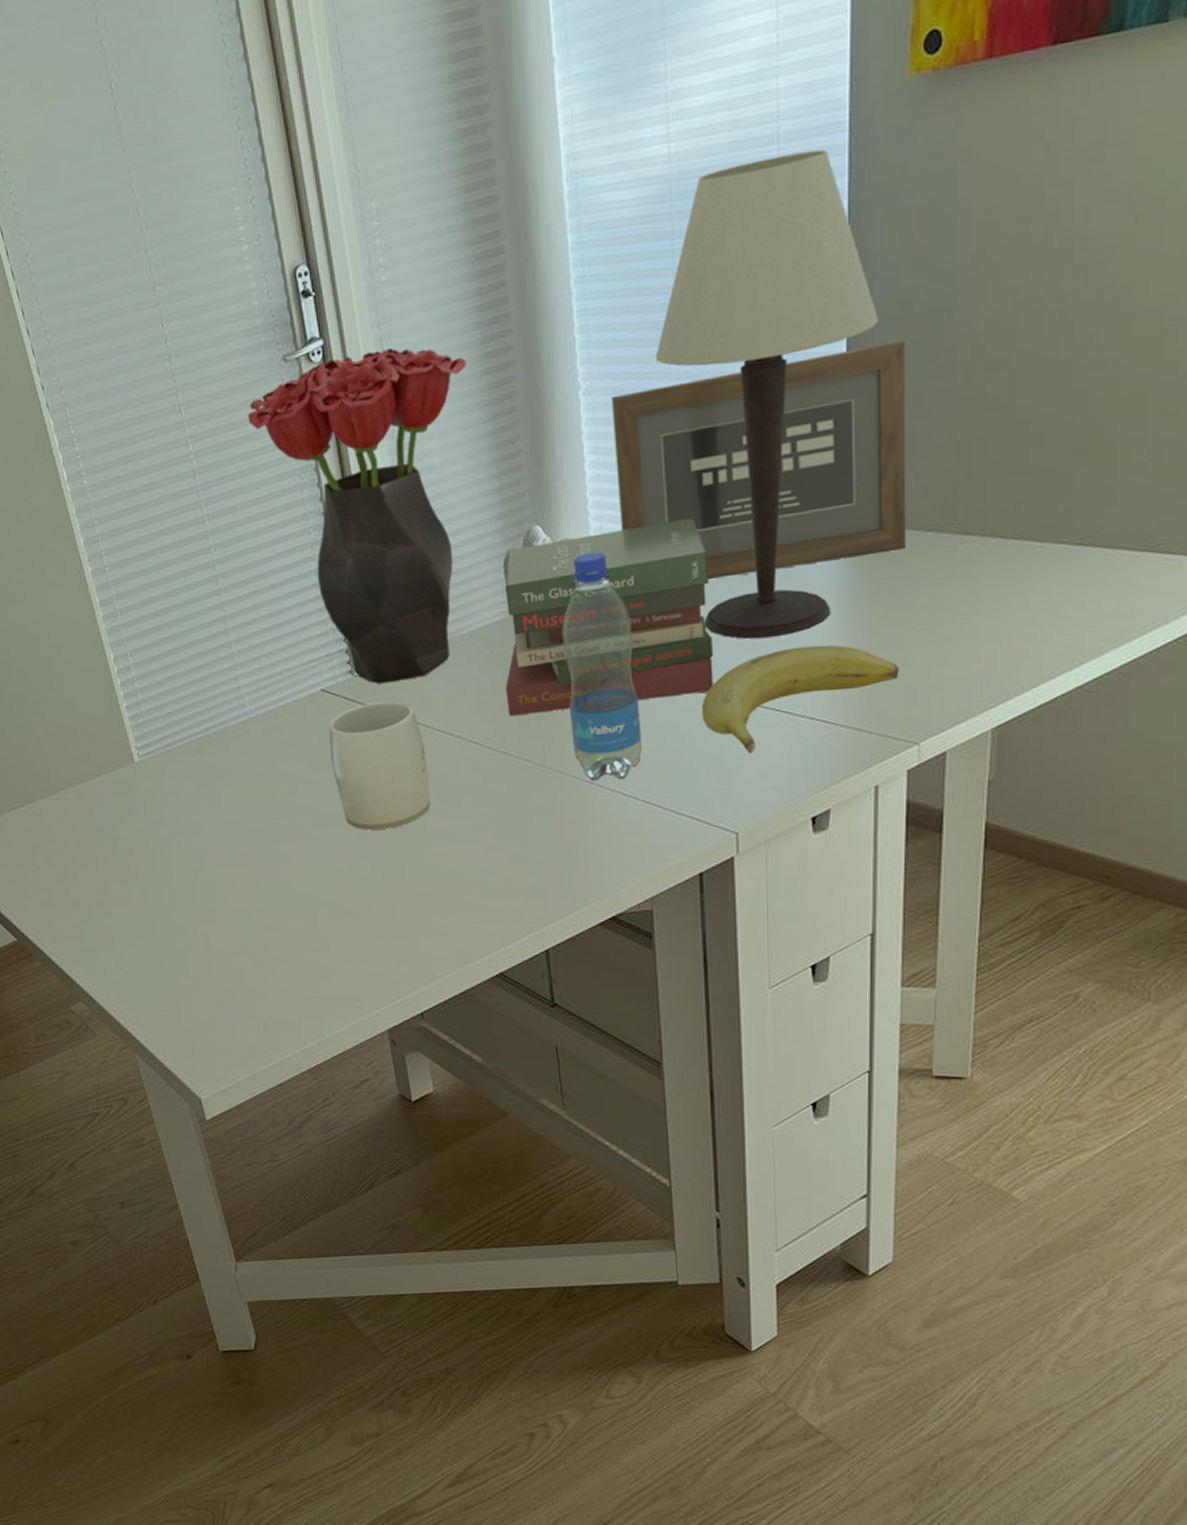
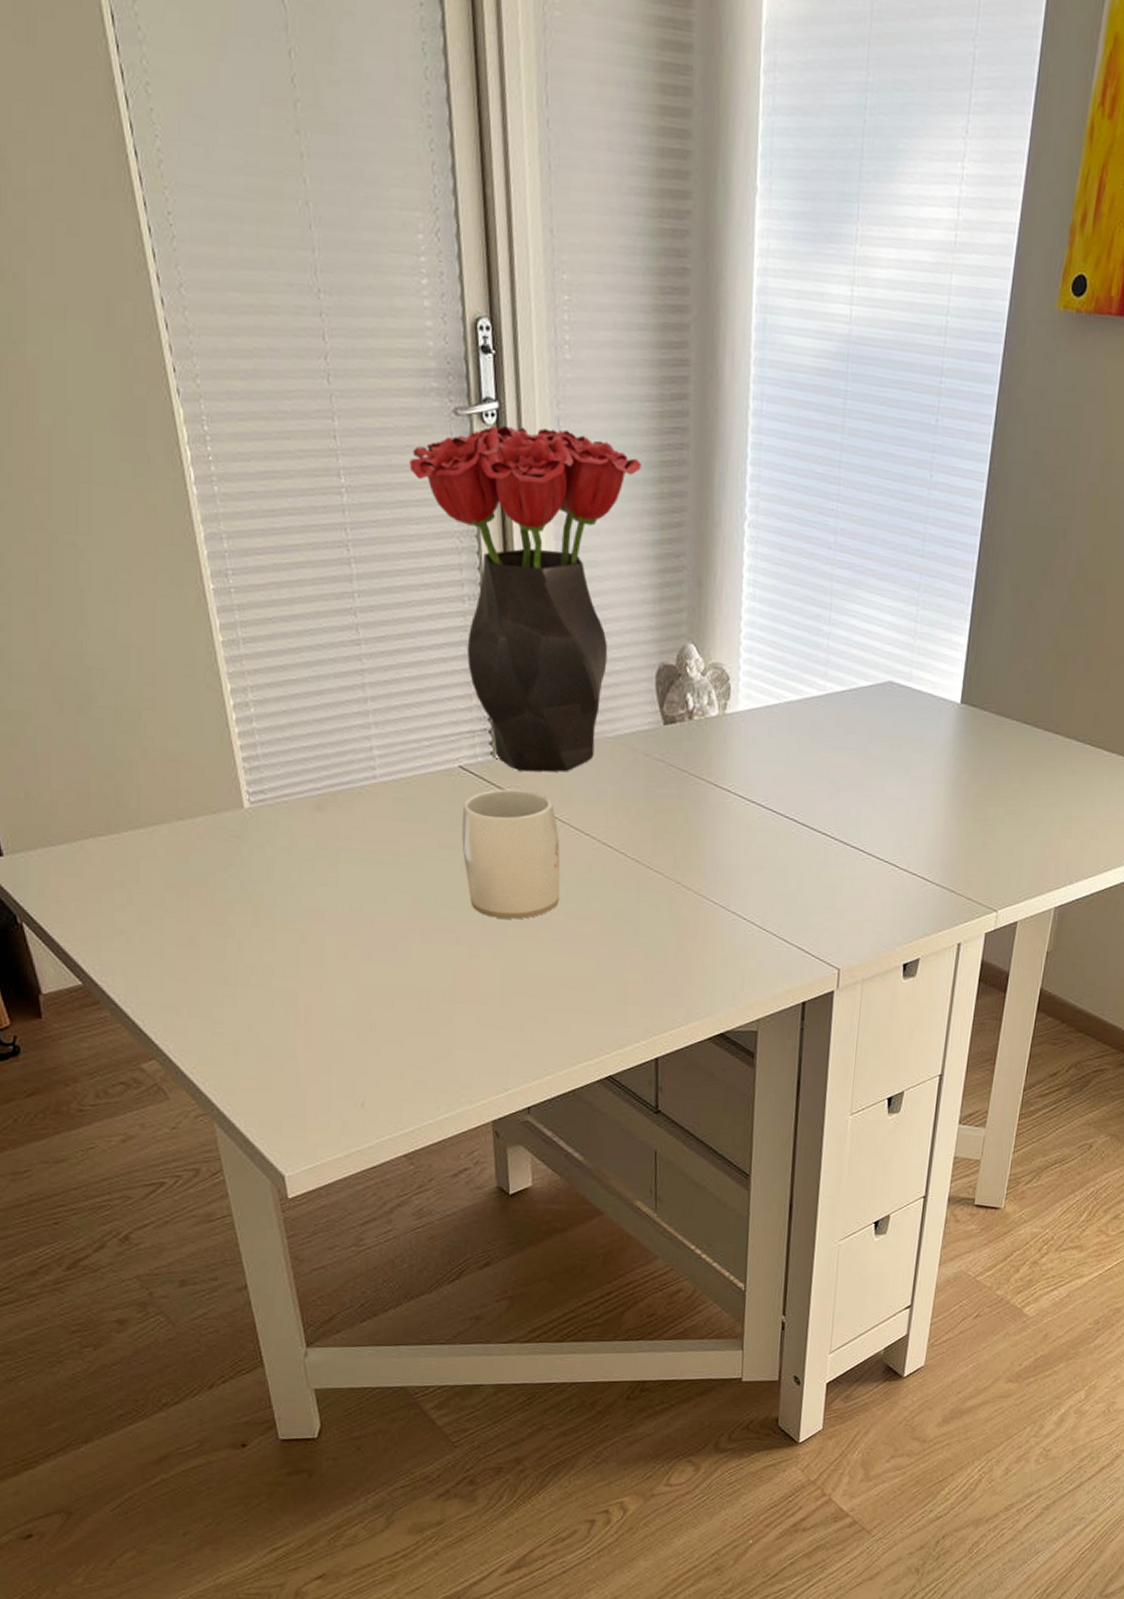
books: present [504,517,713,717] -> none [644,661,842,834]
bottle: present [561,552,642,782] -> none [701,681,769,904]
picture frame: present [611,339,907,581] -> none [768,534,1028,736]
table lamp: present [655,149,879,639] -> none [817,344,1009,794]
fruit: present [701,644,900,755] -> none [820,806,989,899]

